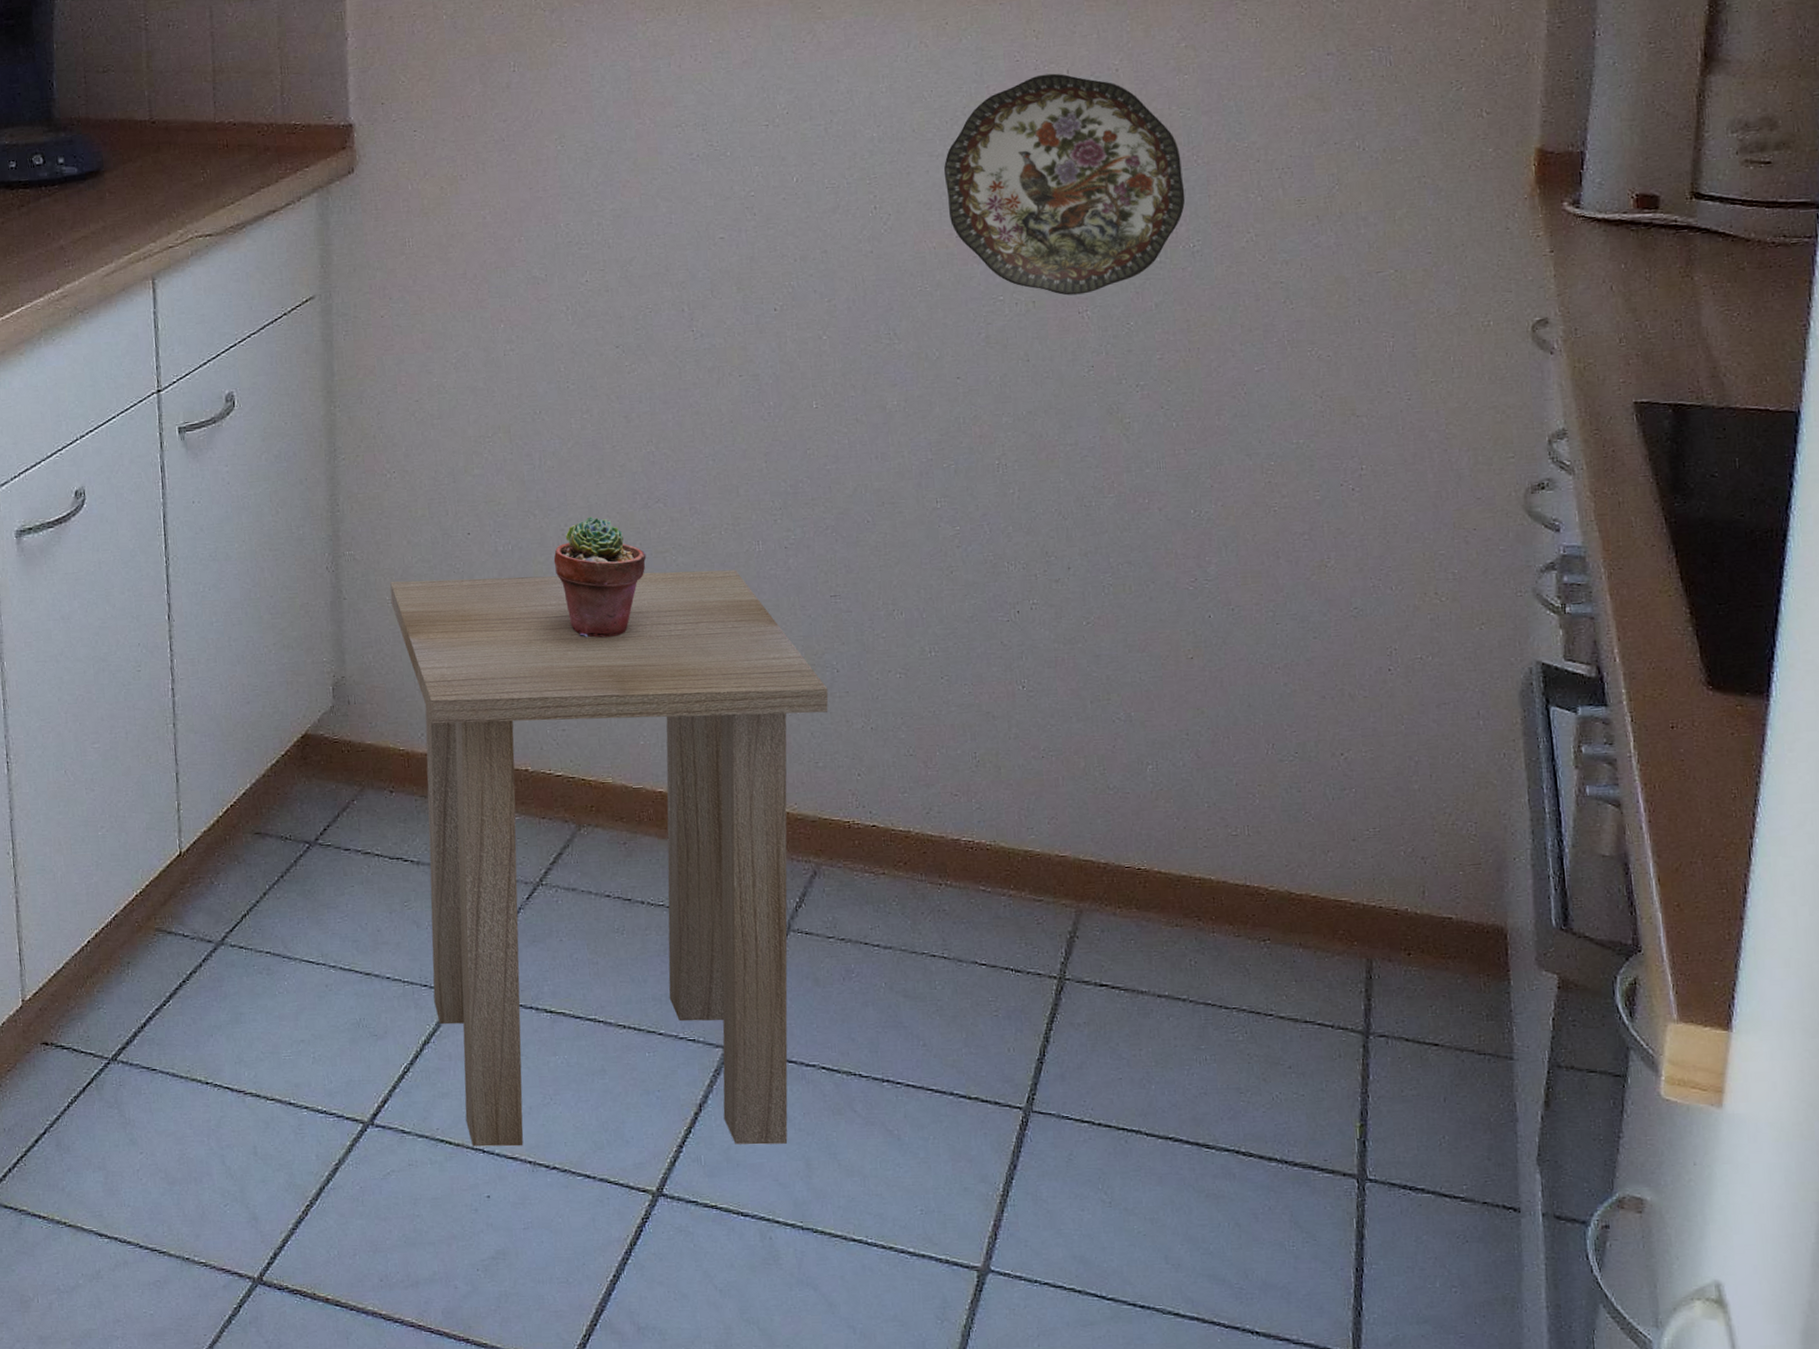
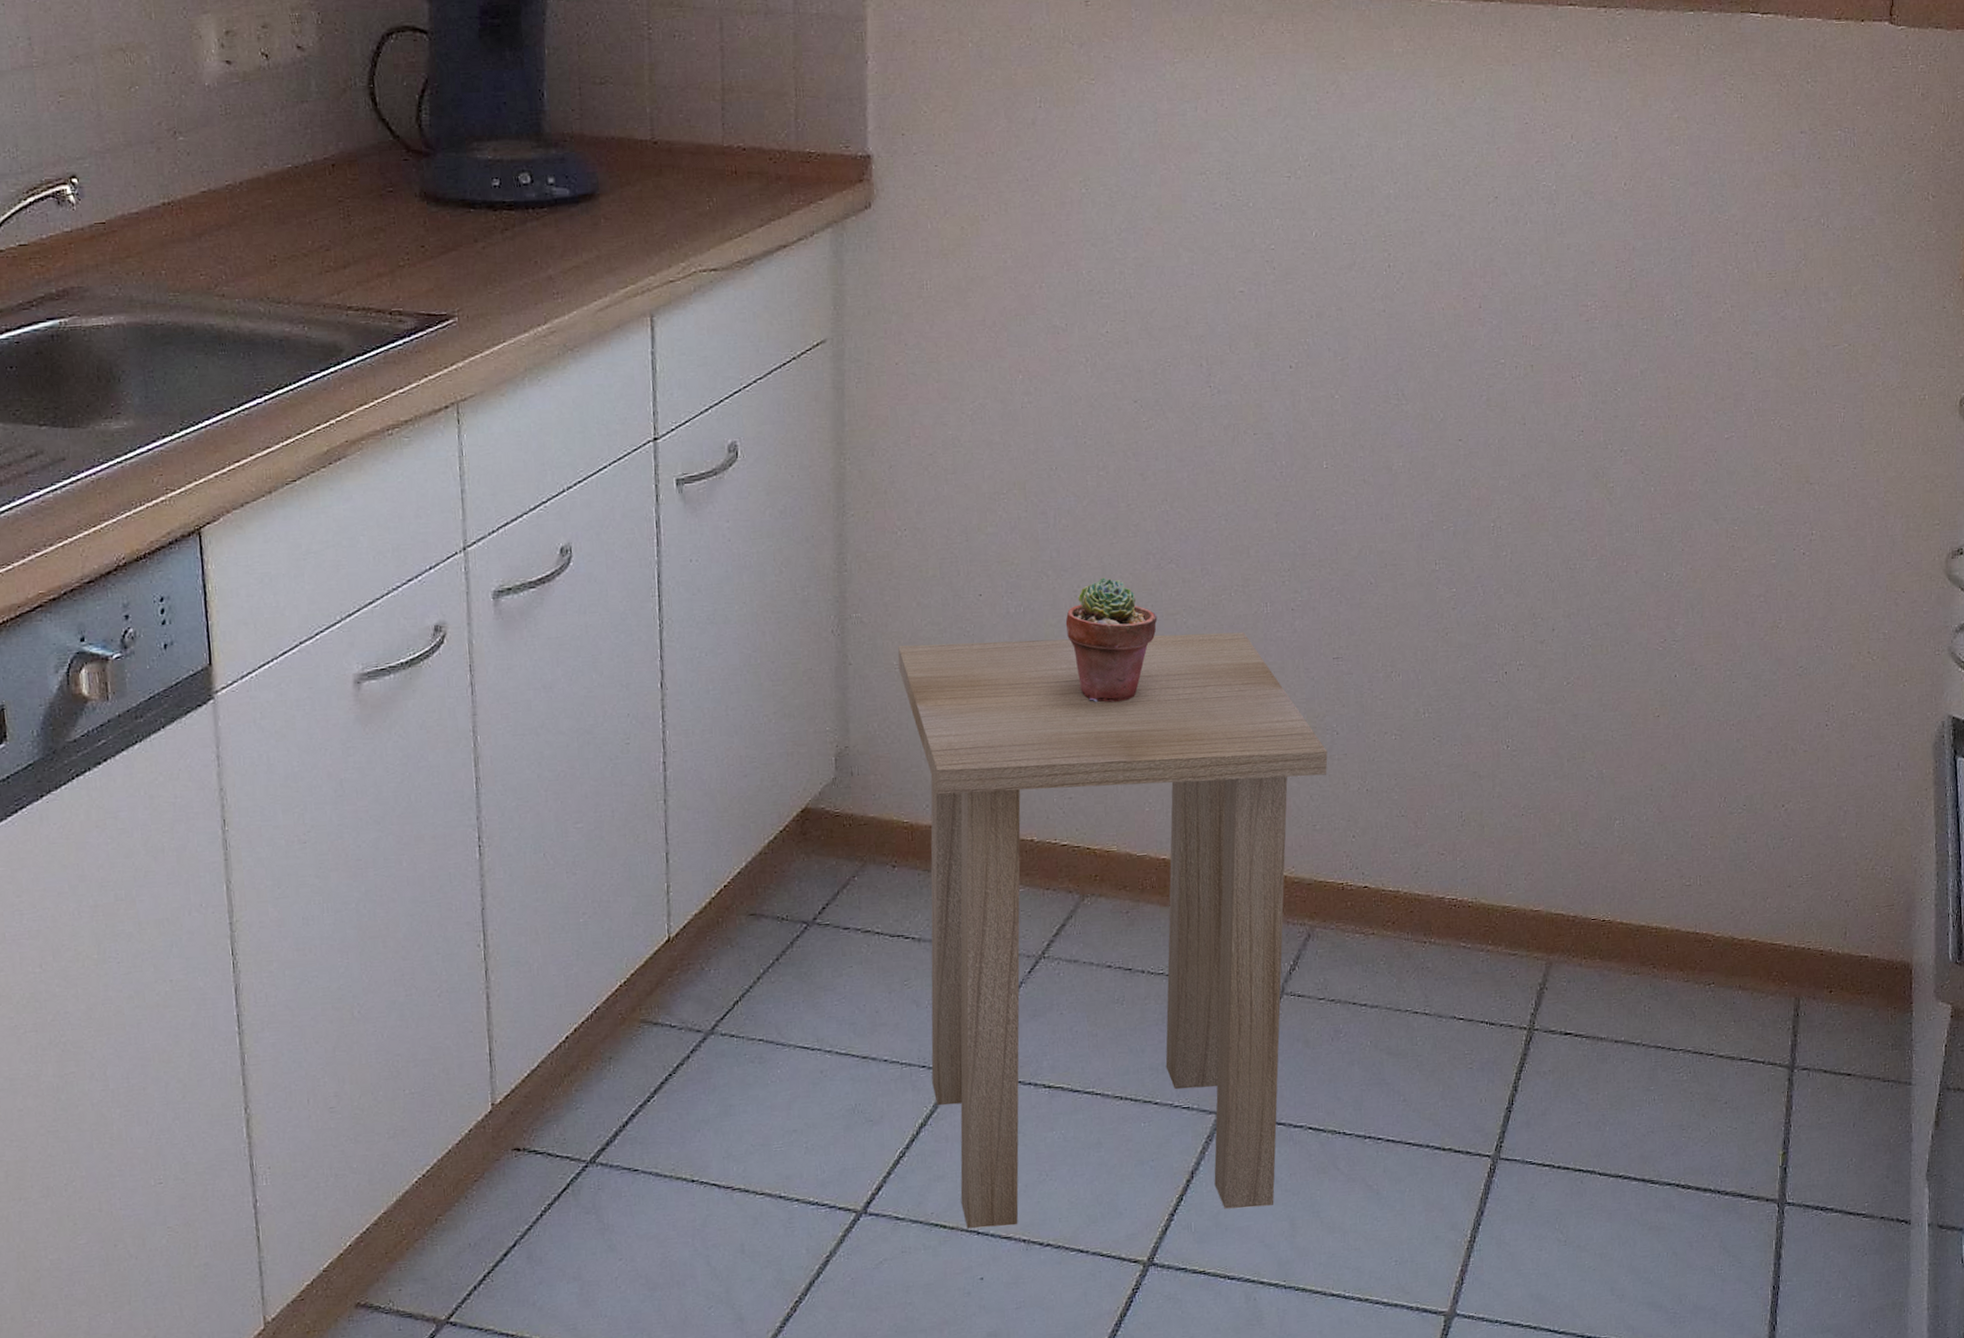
decorative plate: present [944,73,1186,296] -> none [1454,138,1672,360]

